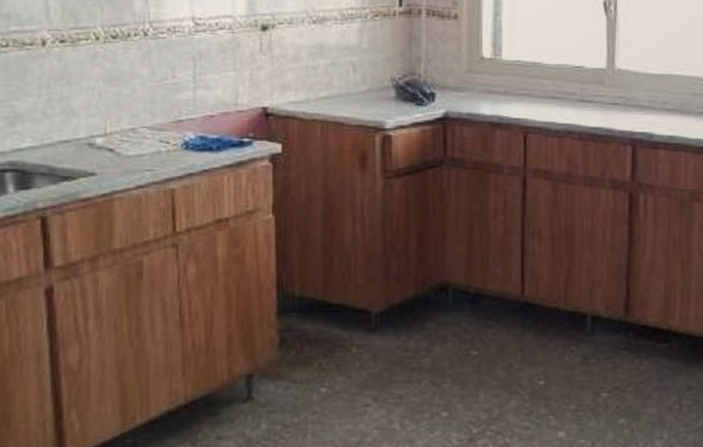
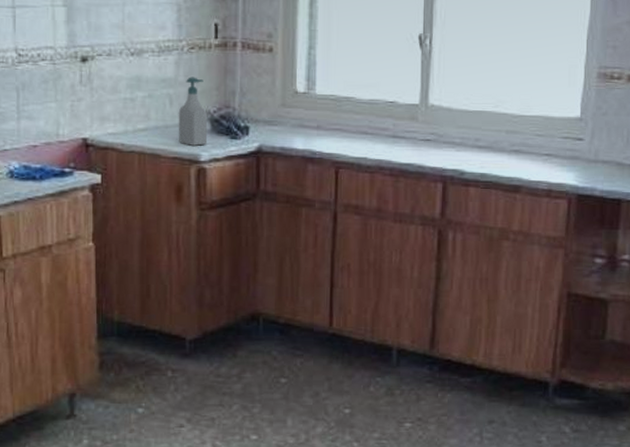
soap bottle: none [362,44,393,113] -> present [178,77,208,146]

